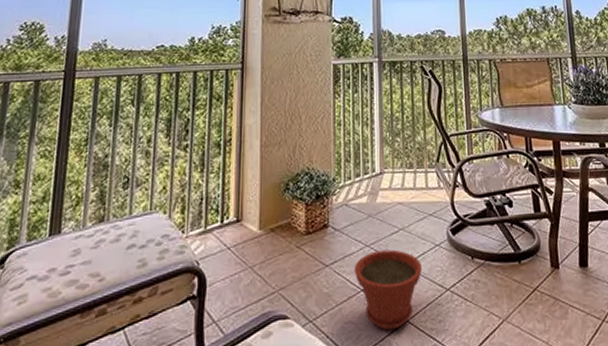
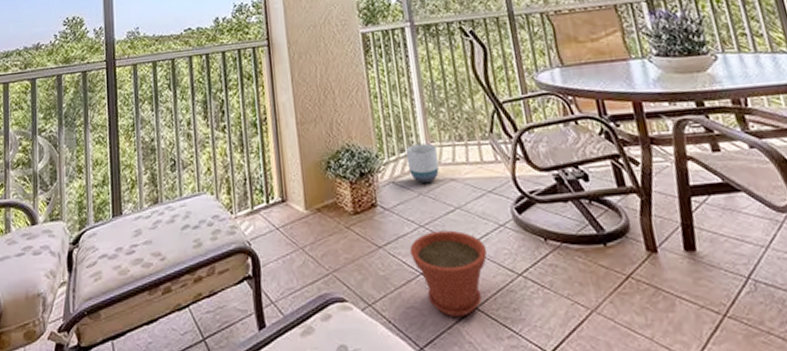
planter: none [361,169,390,207] -> present [405,143,439,184]

